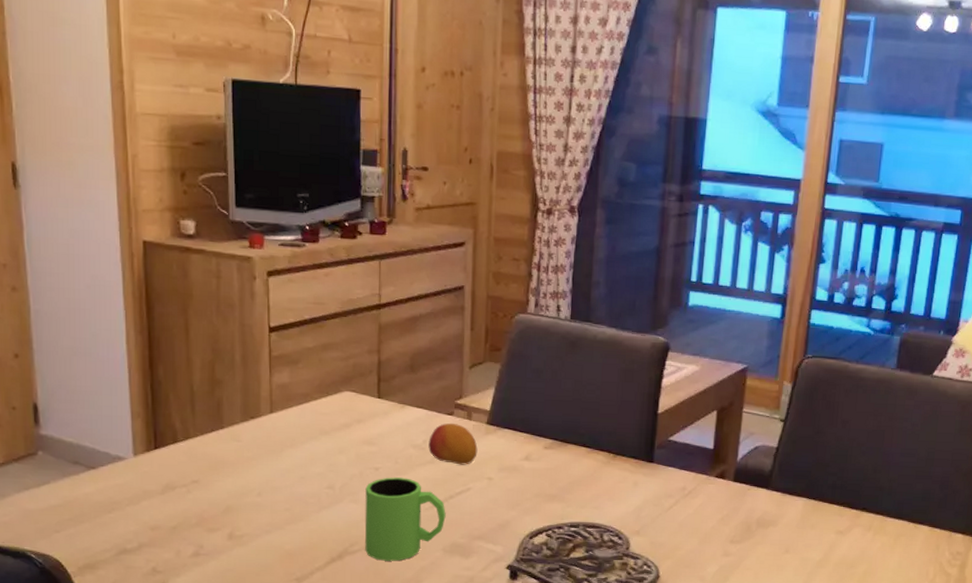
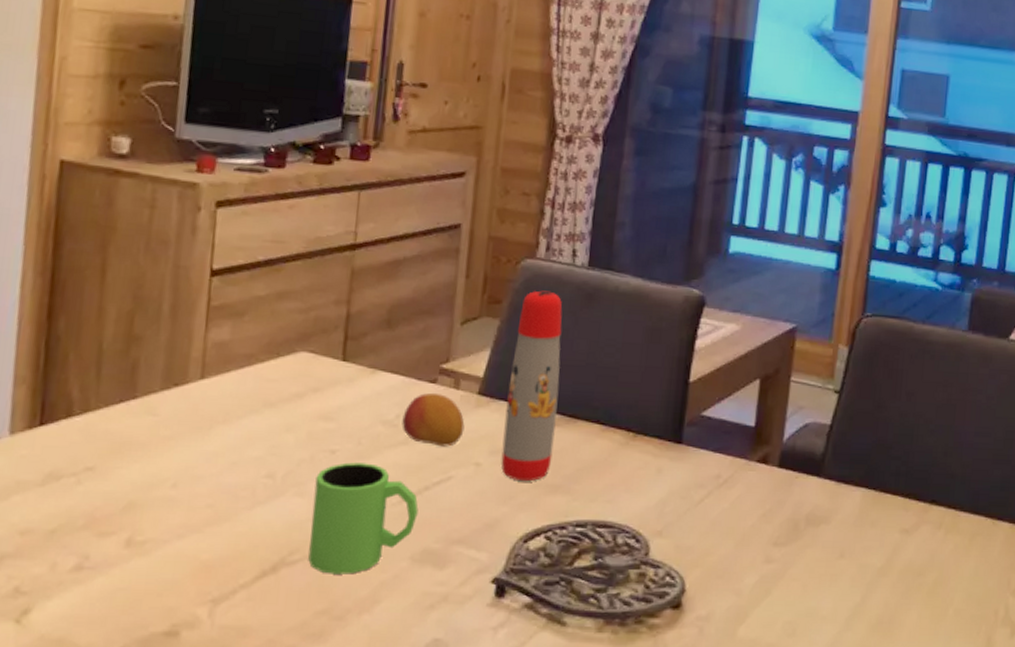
water bottle: none [508,340,552,492] -> present [501,290,563,482]

